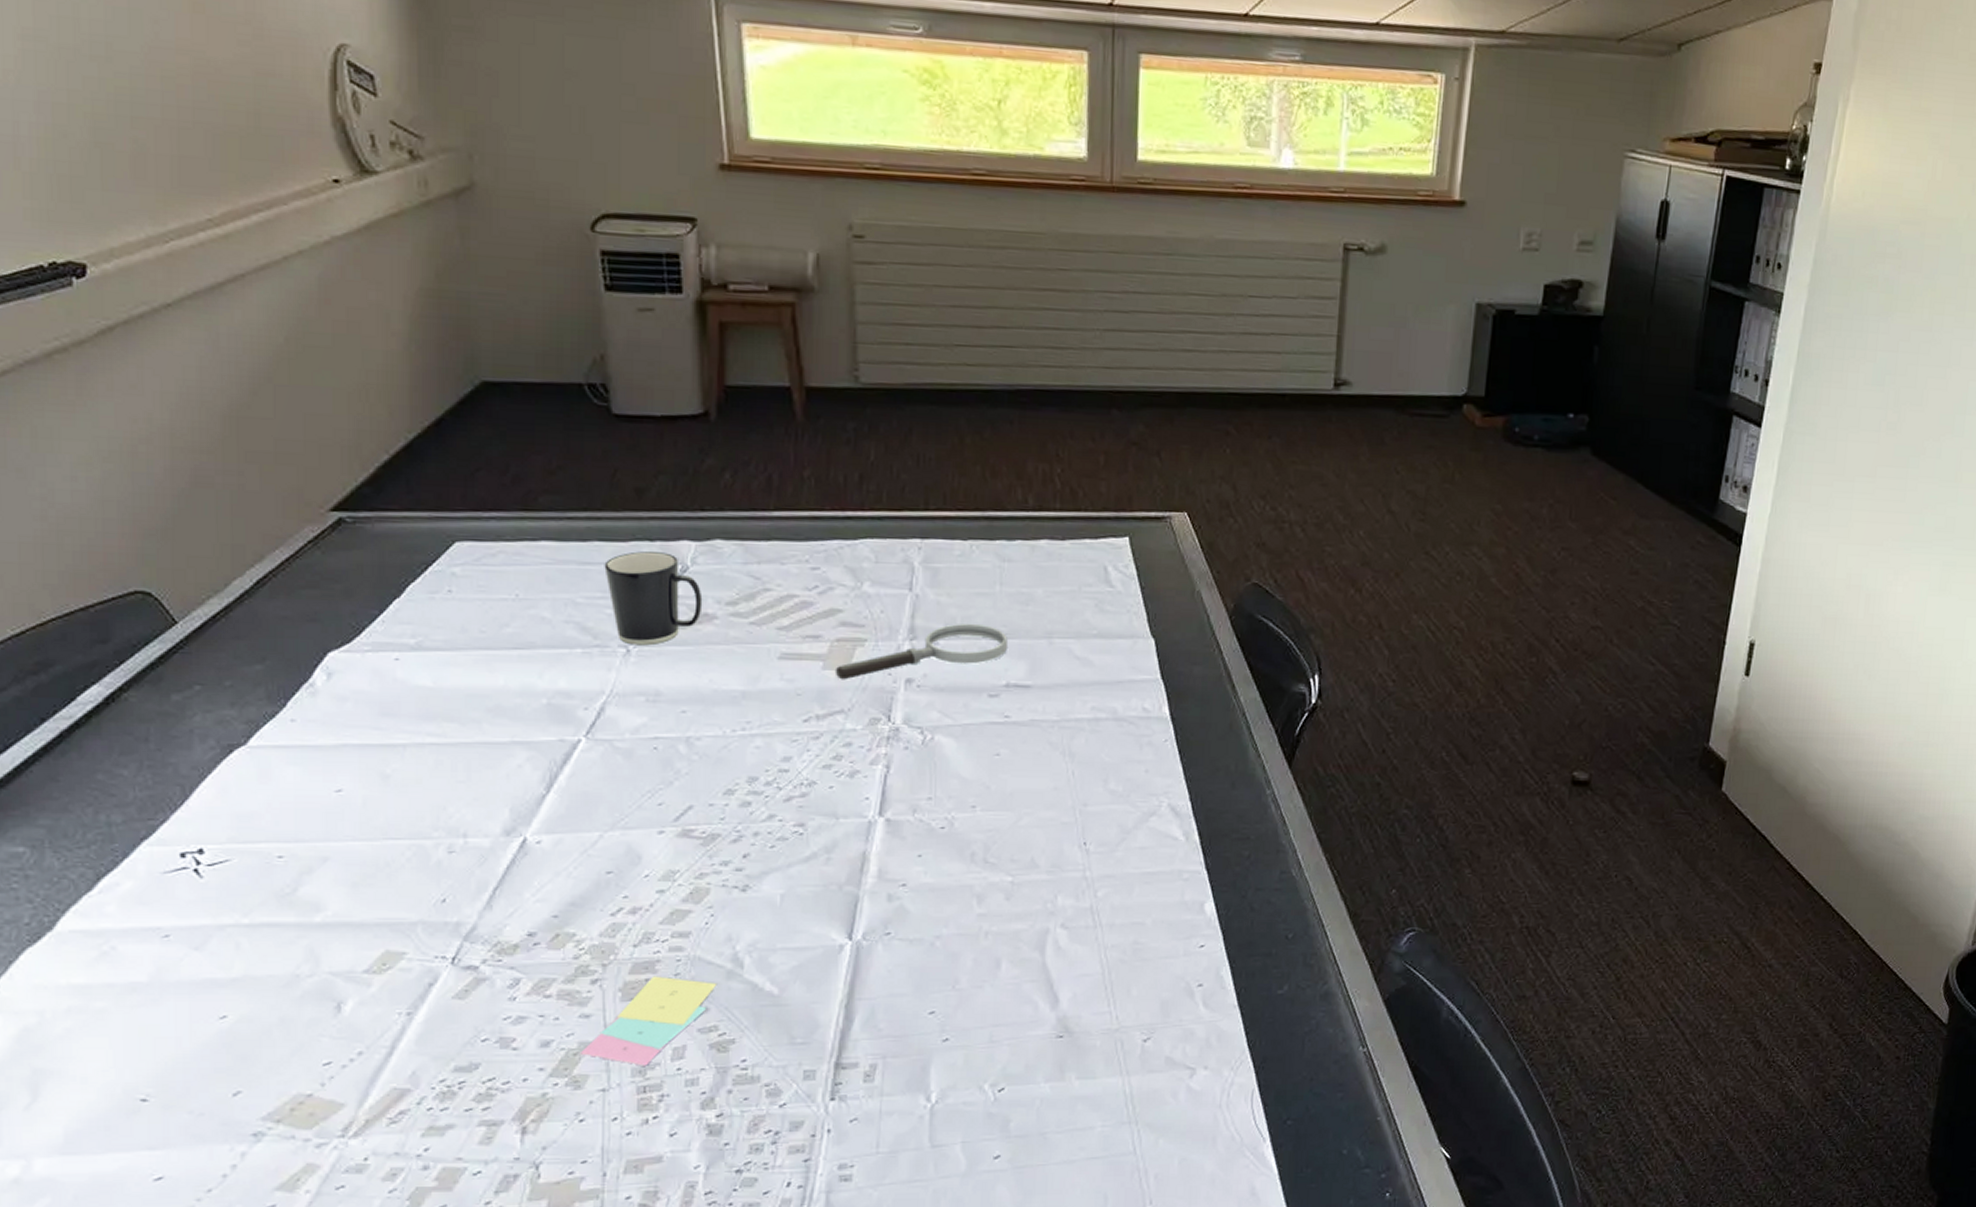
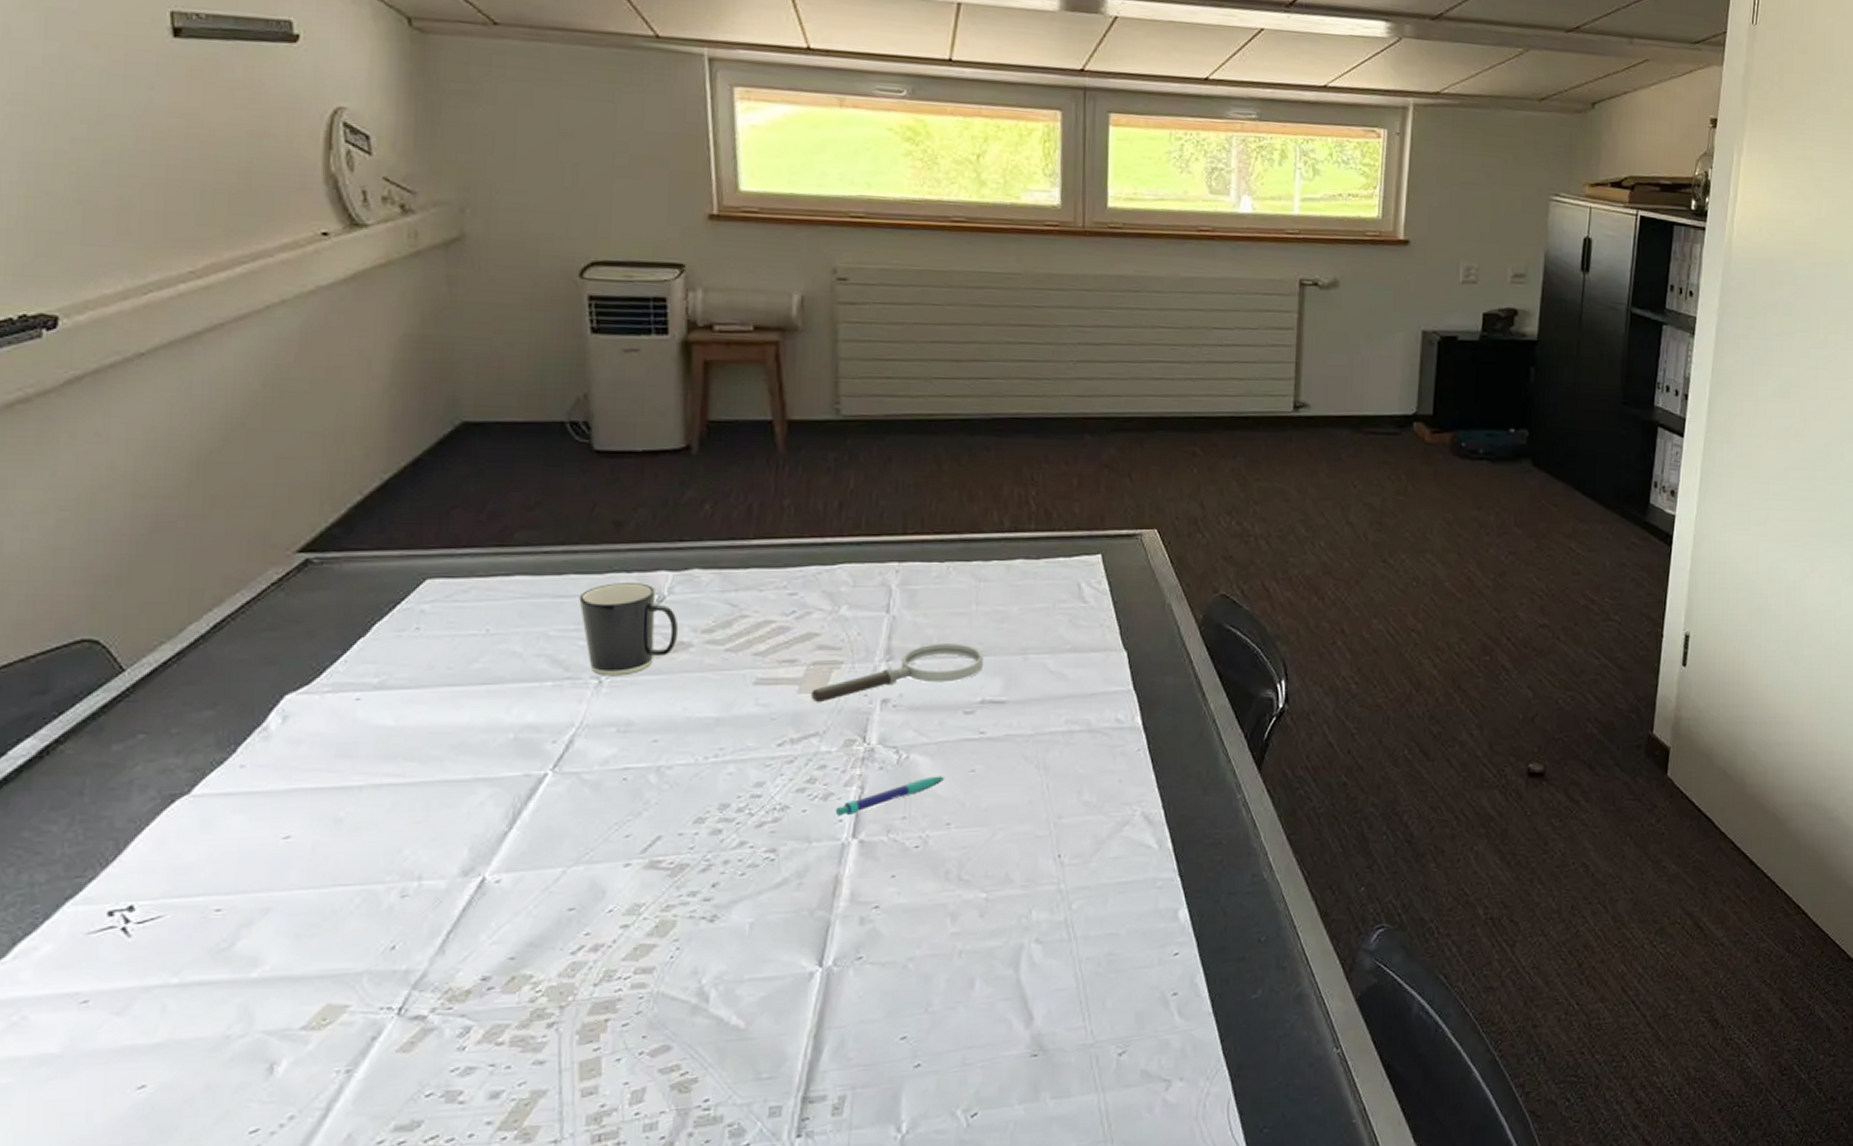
sticky notes: present [579,976,717,1066] -> none [531,1015,681,1113]
pen: none [861,758,970,794] -> present [835,776,945,816]

